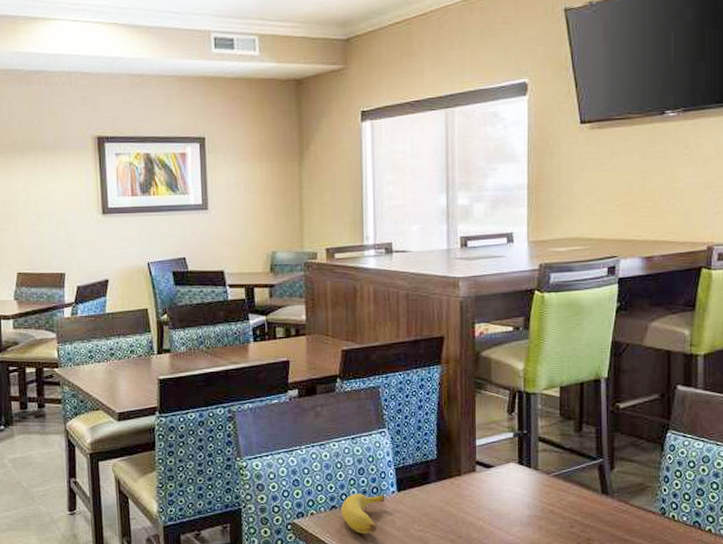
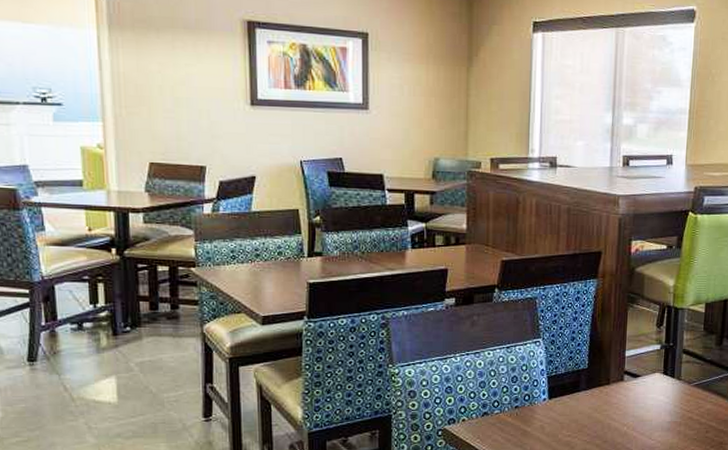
banana: present [341,494,385,533] -> none [493,401,536,439]

